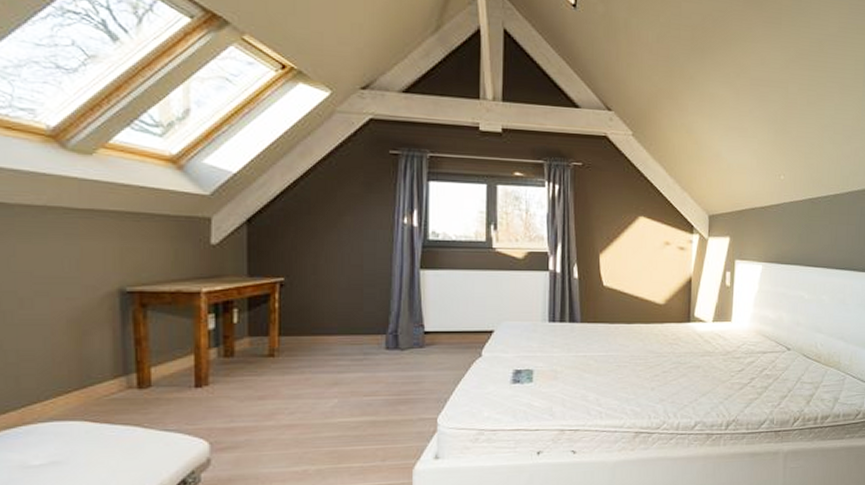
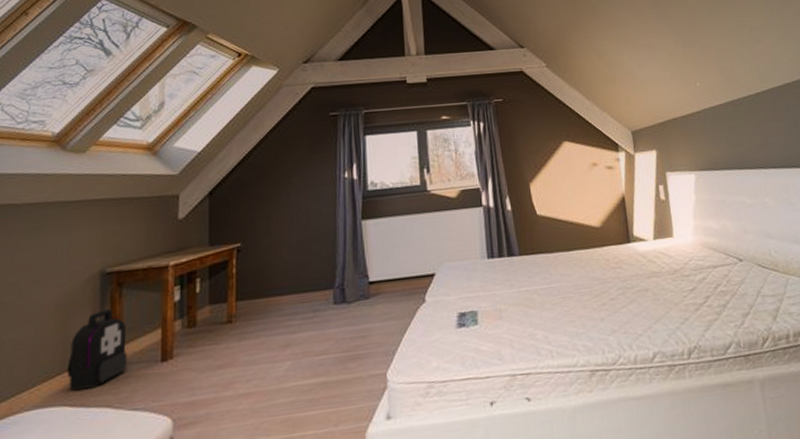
backpack: none [85,329,157,407] -> present [66,309,128,391]

